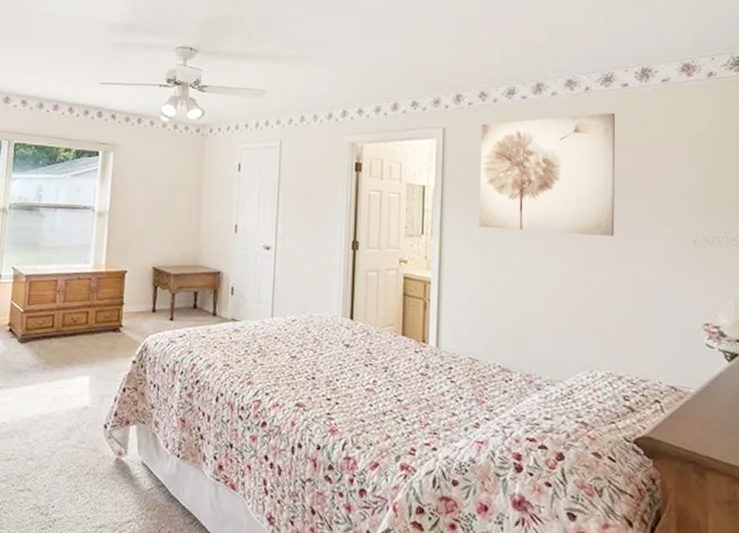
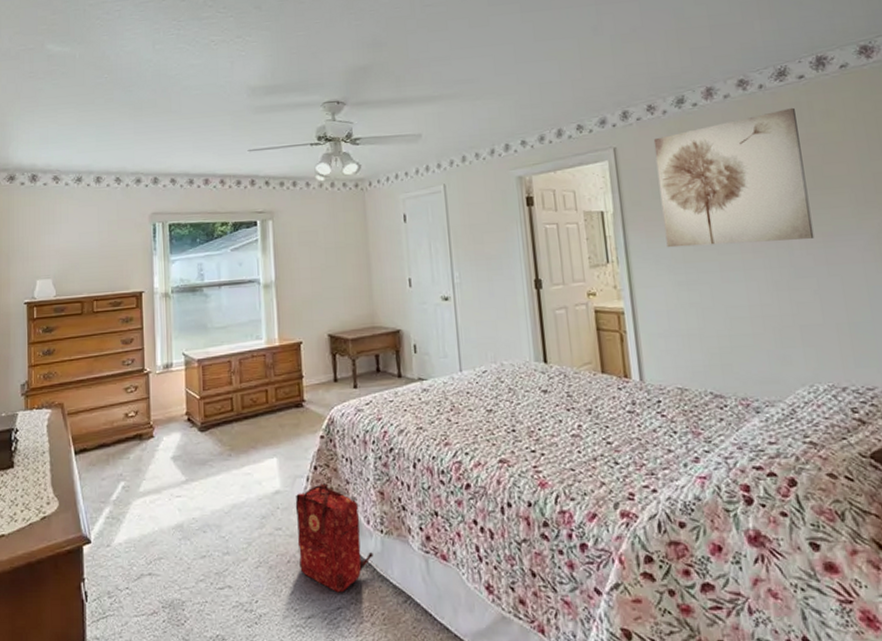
backpack: none [97,405,168,508] -> present [295,483,374,593]

